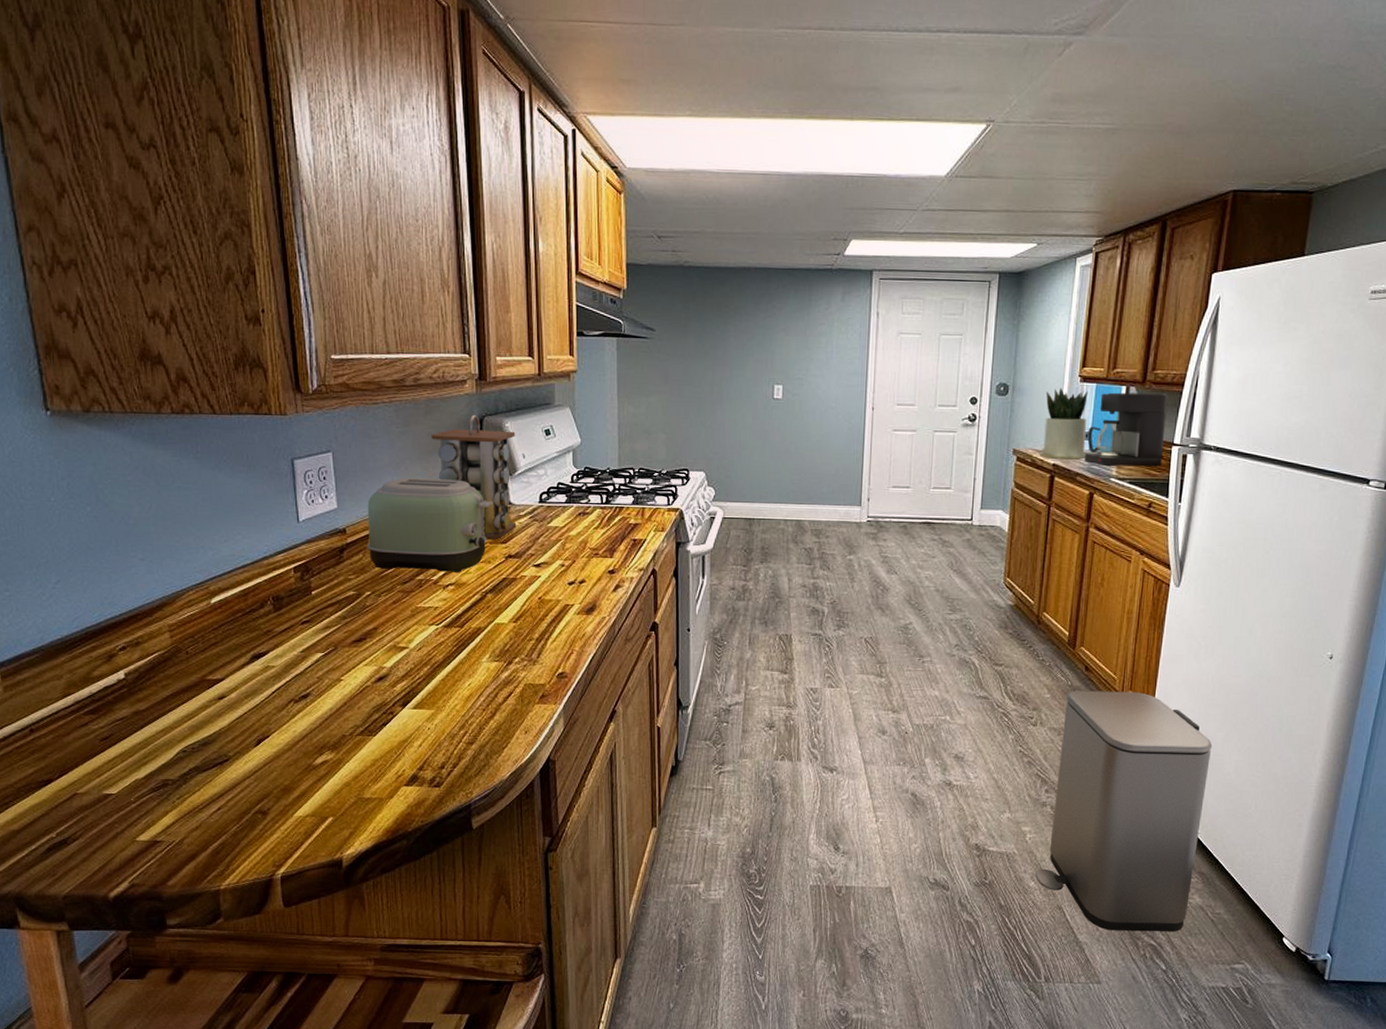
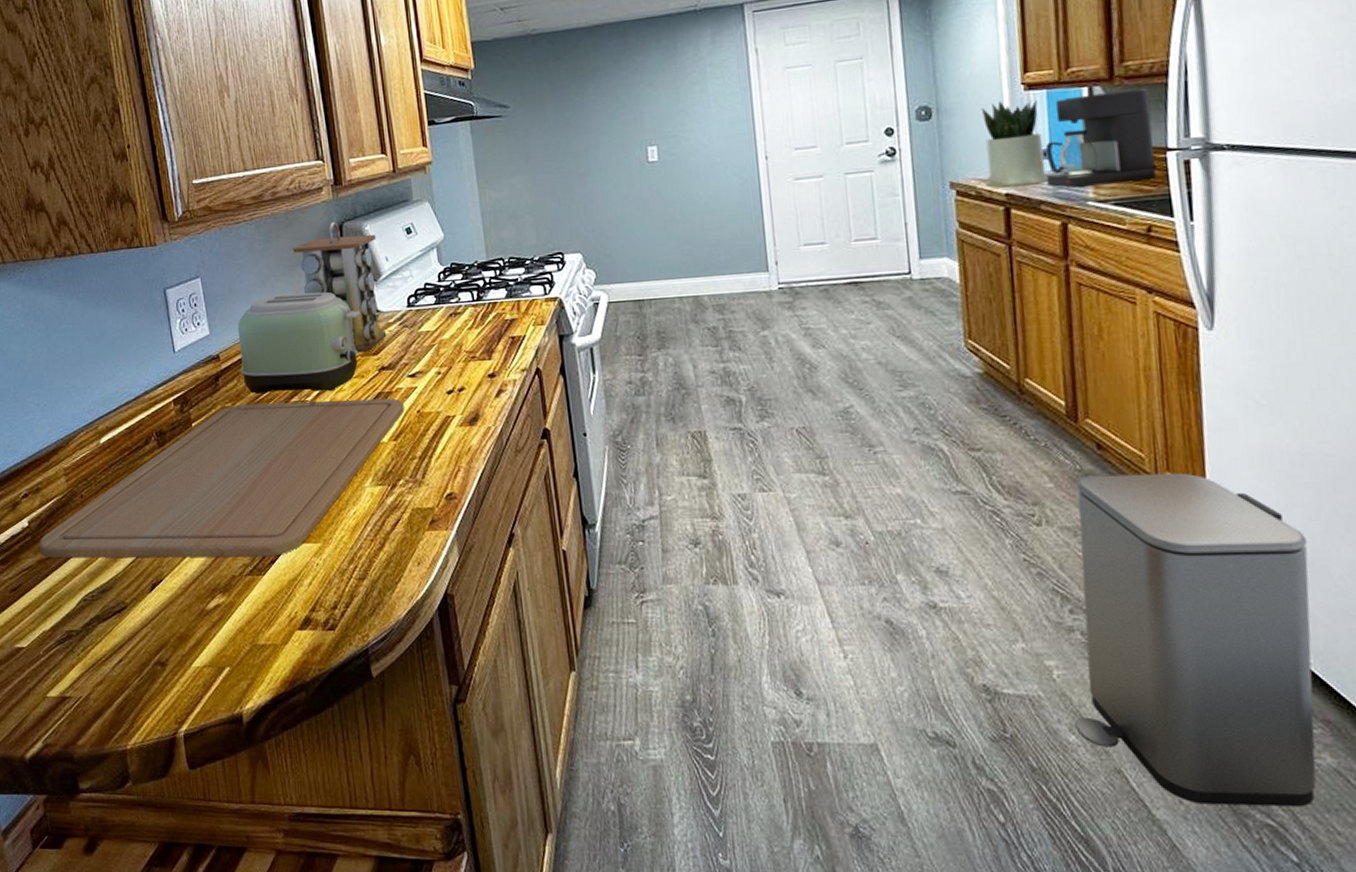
chopping board: none [136,577,527,720] -> present [39,398,404,559]

